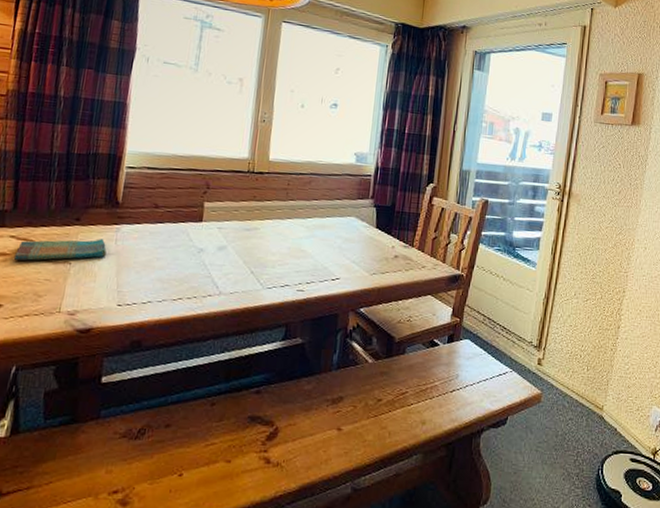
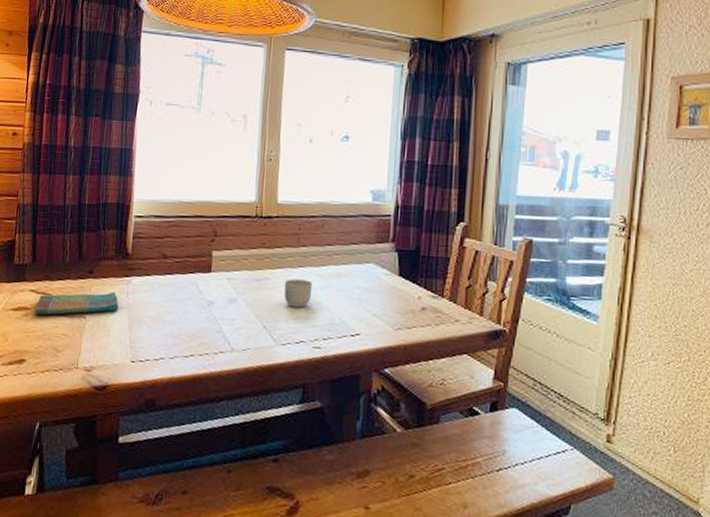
mug: none [272,229,299,255] -> present [284,279,313,308]

